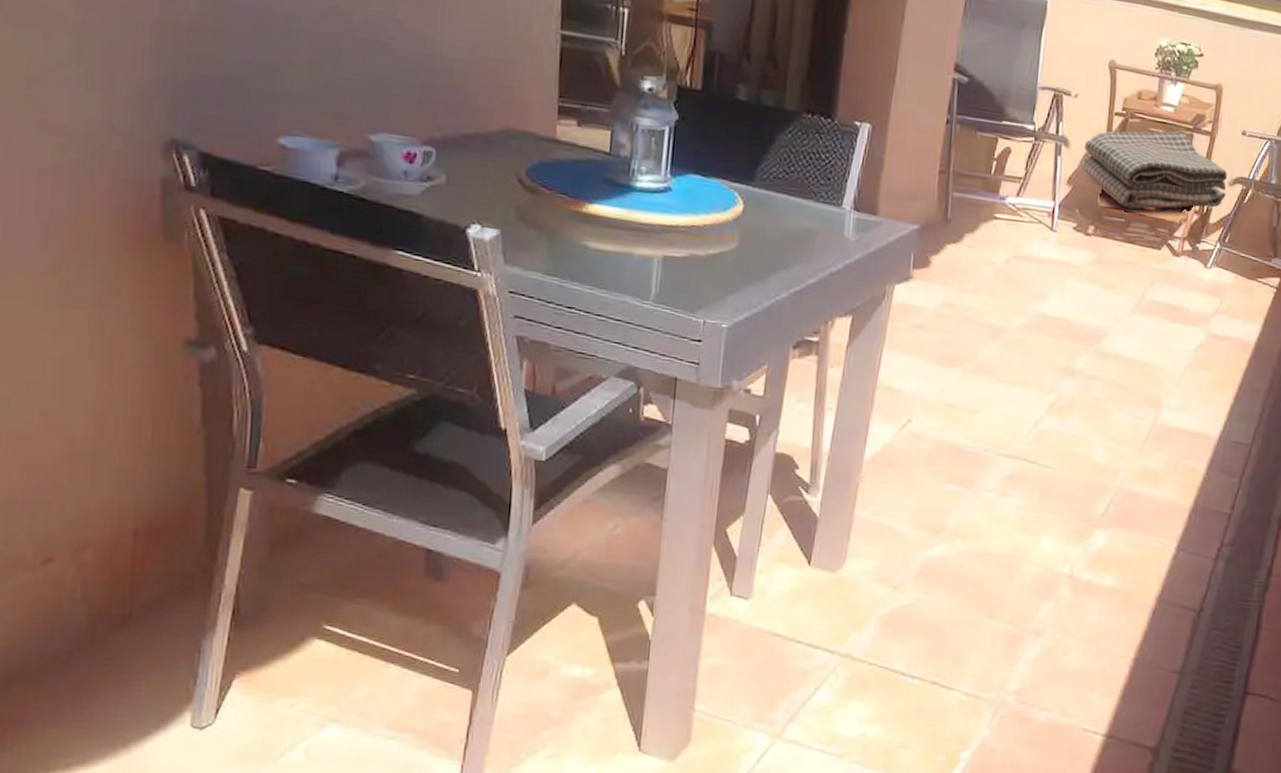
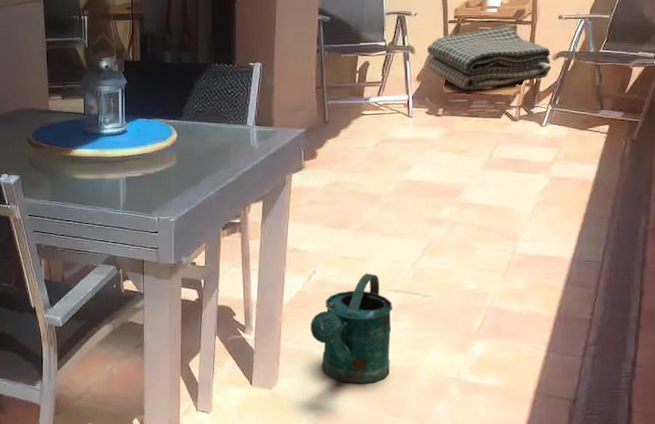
watering can: none [896,429,1003,574] -> present [311,273,393,384]

